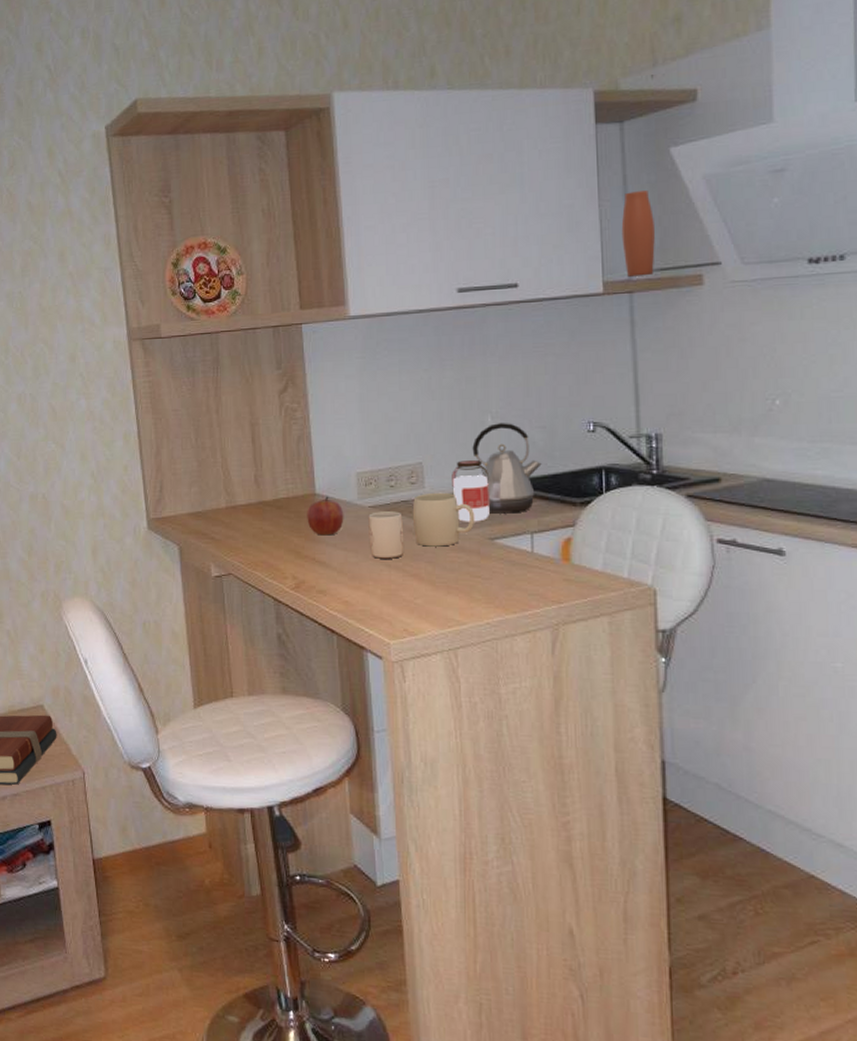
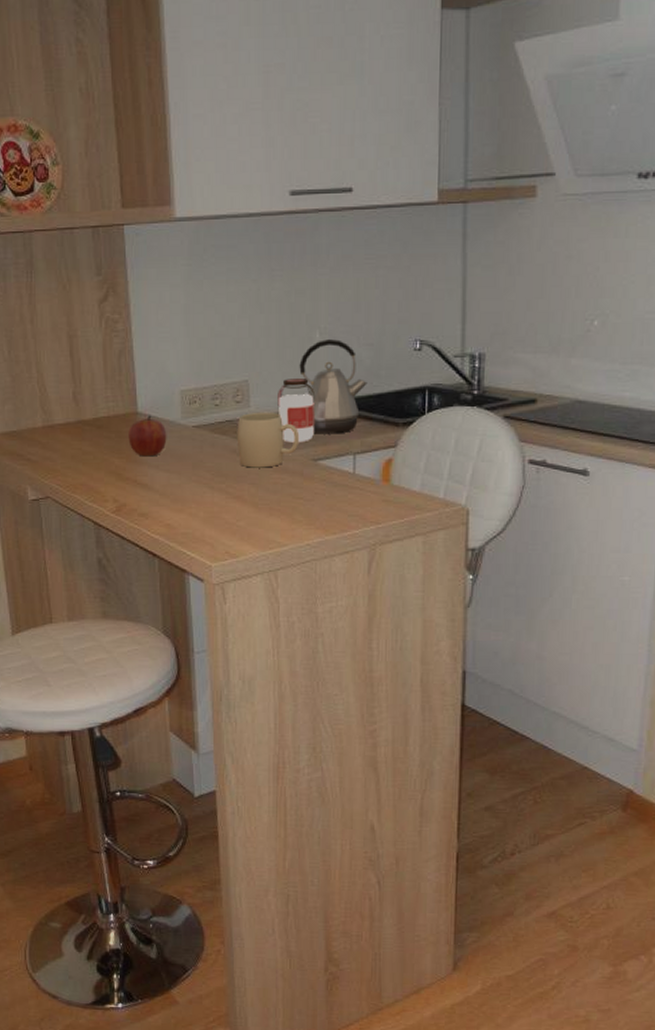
mug: present [368,511,405,559] -> none [192,431,228,480]
vase: present [621,190,655,277] -> none [460,89,493,185]

